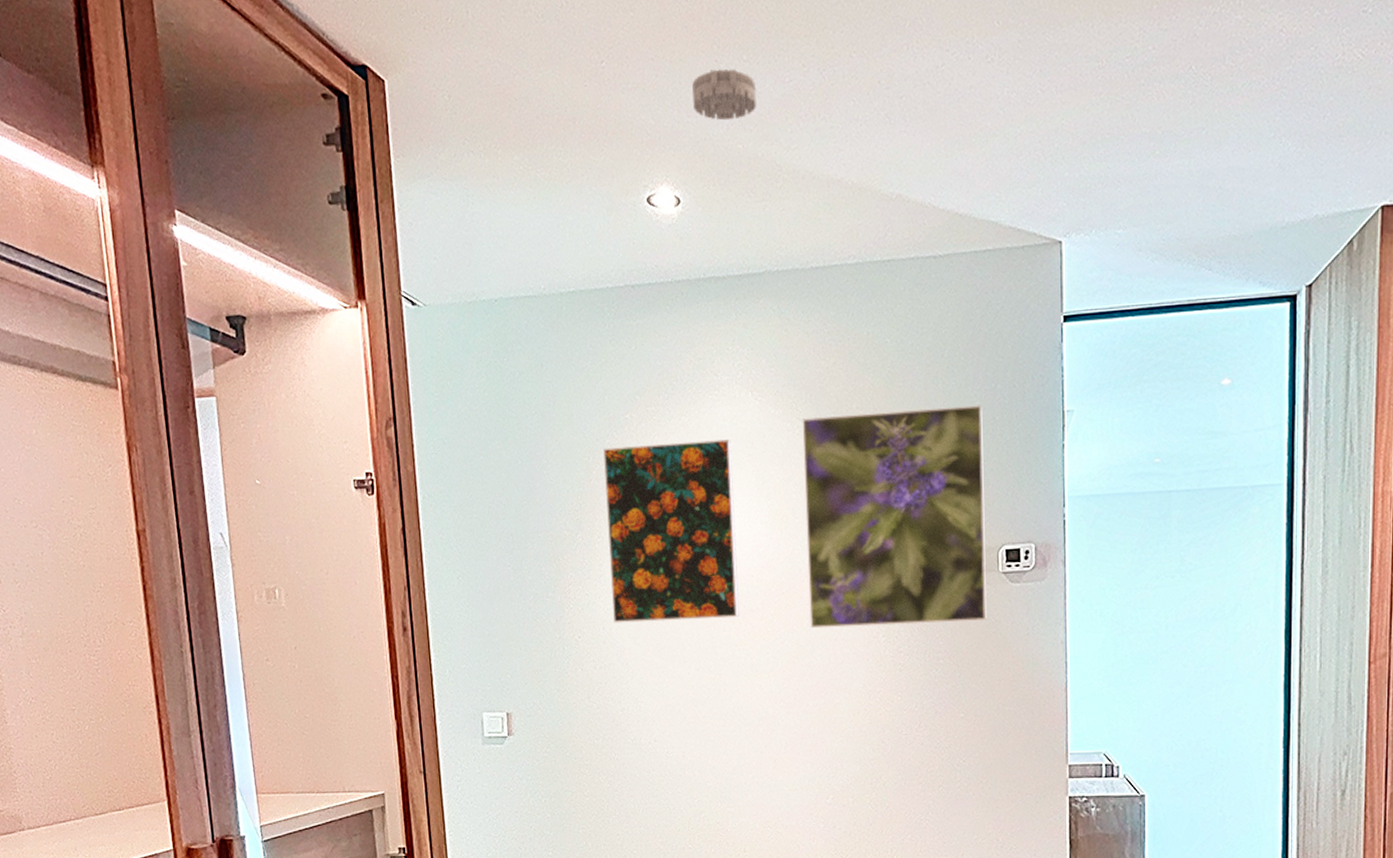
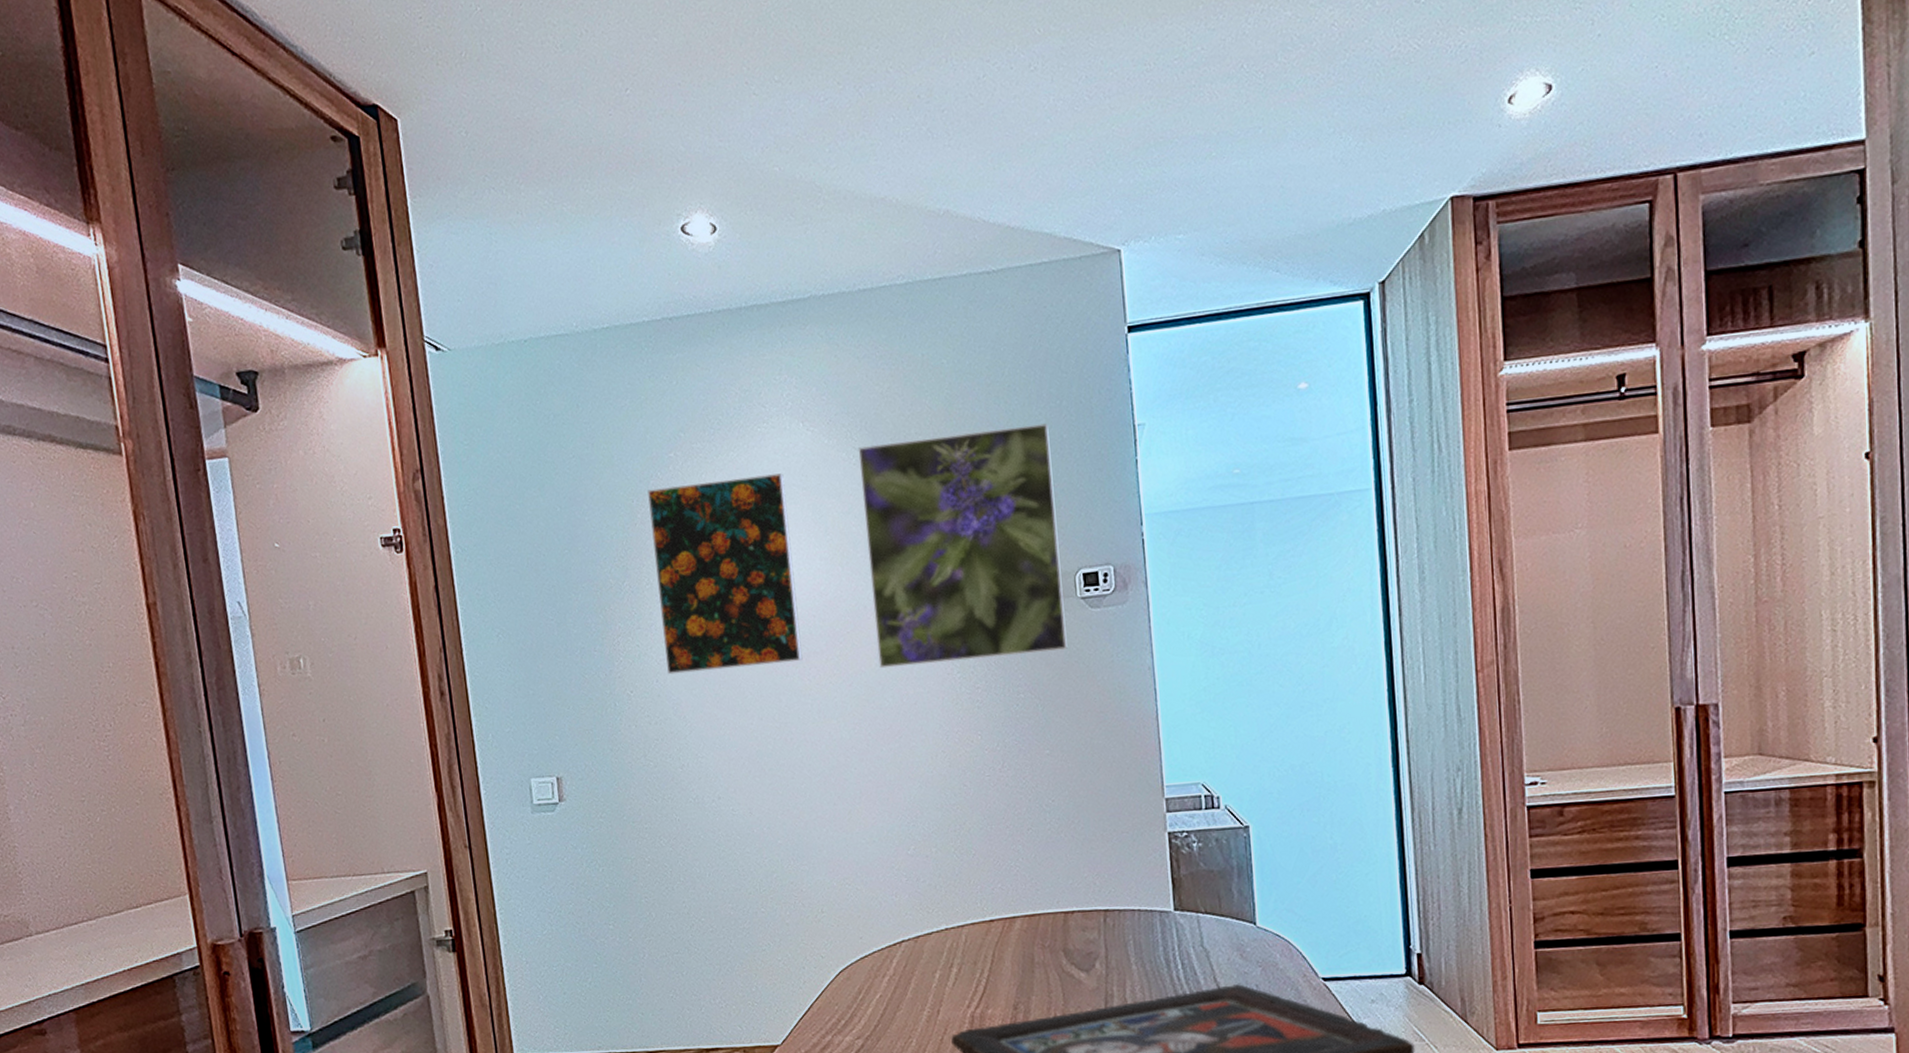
smoke detector: present [692,68,757,121] -> none [722,90,792,144]

